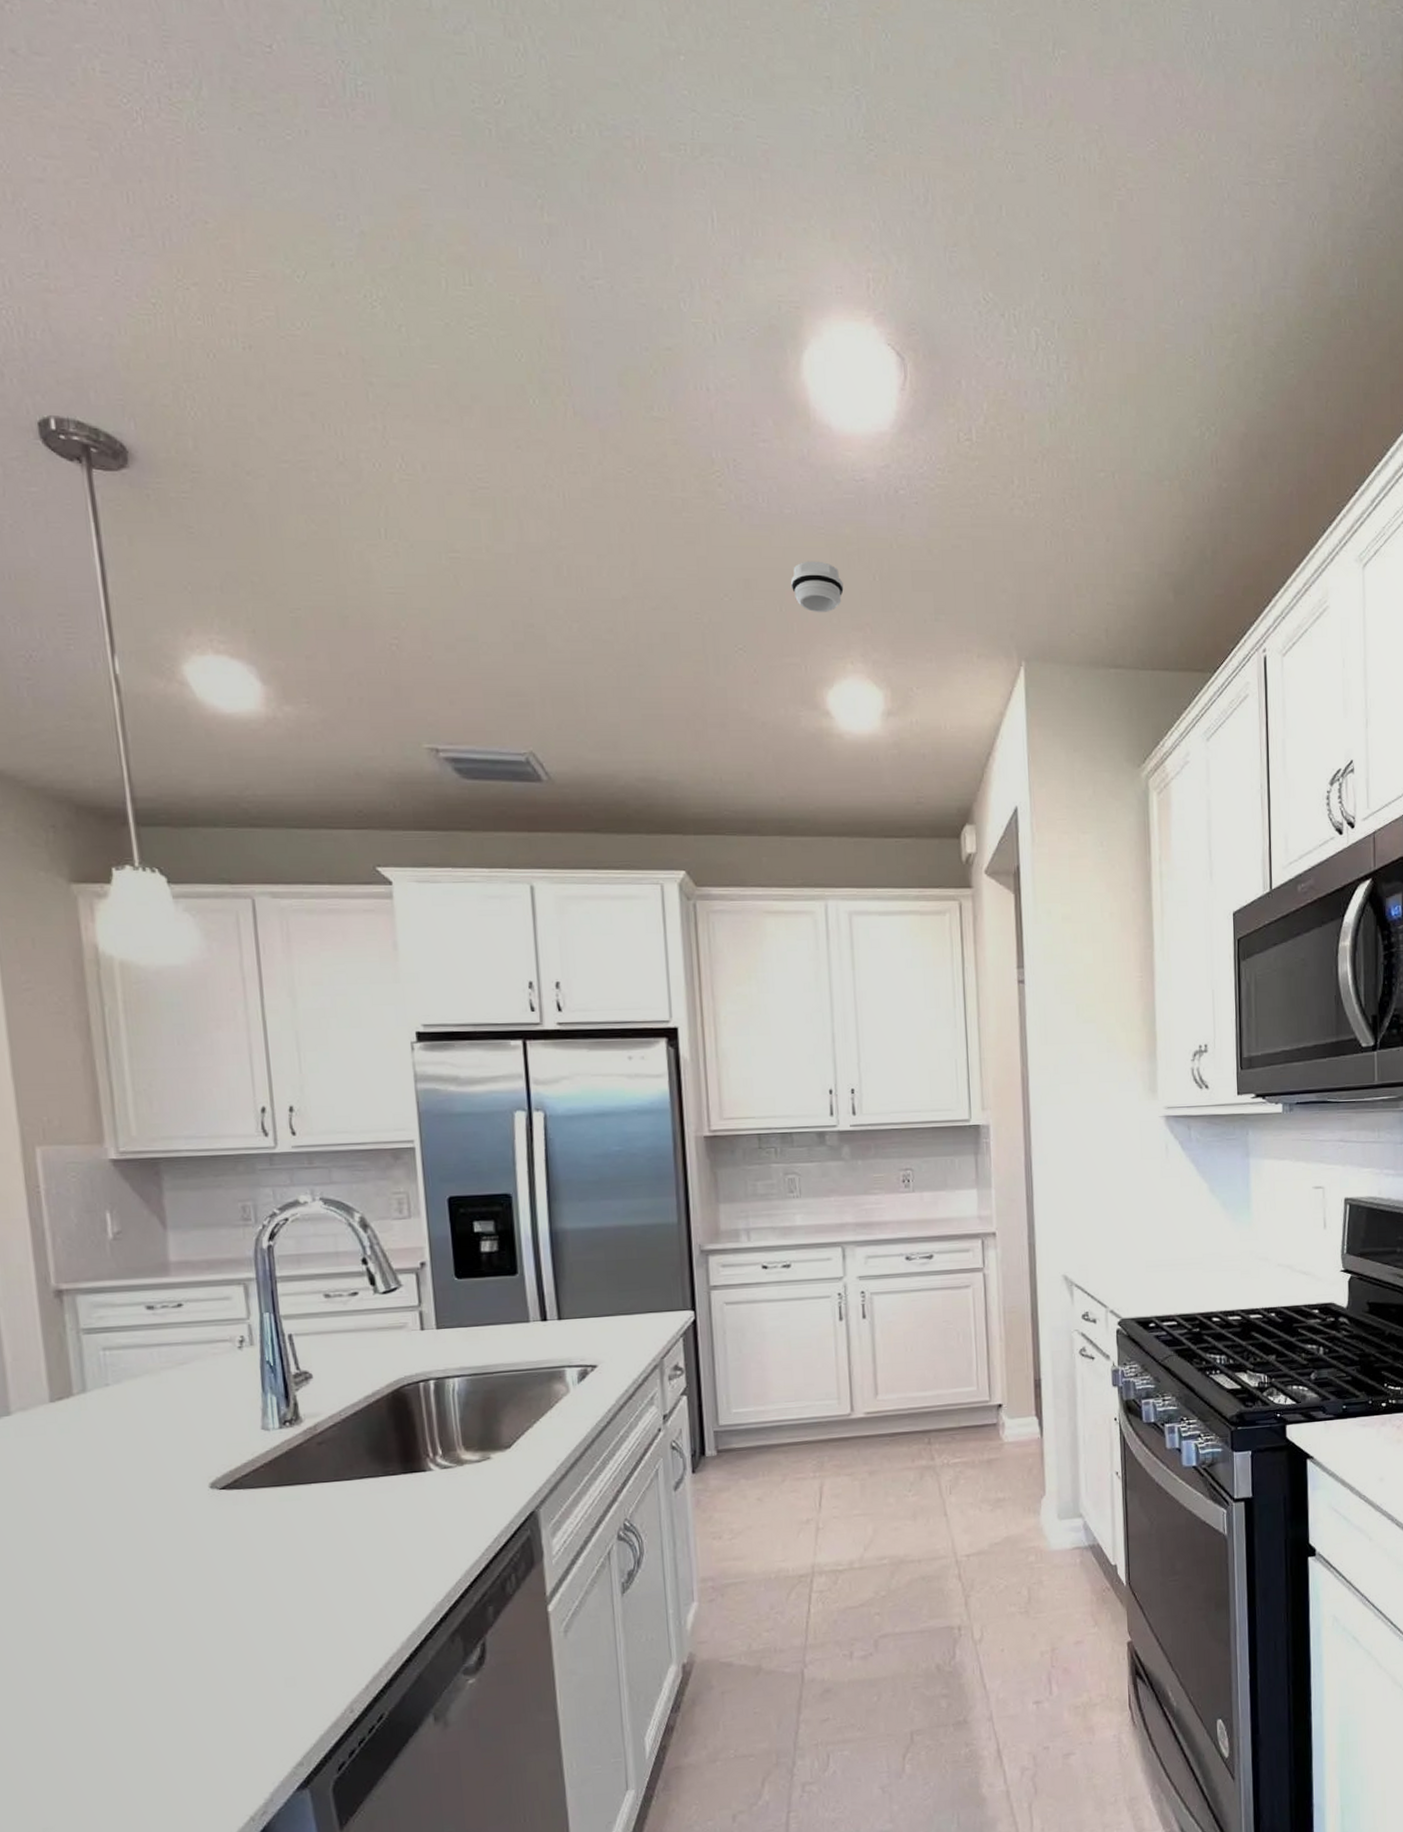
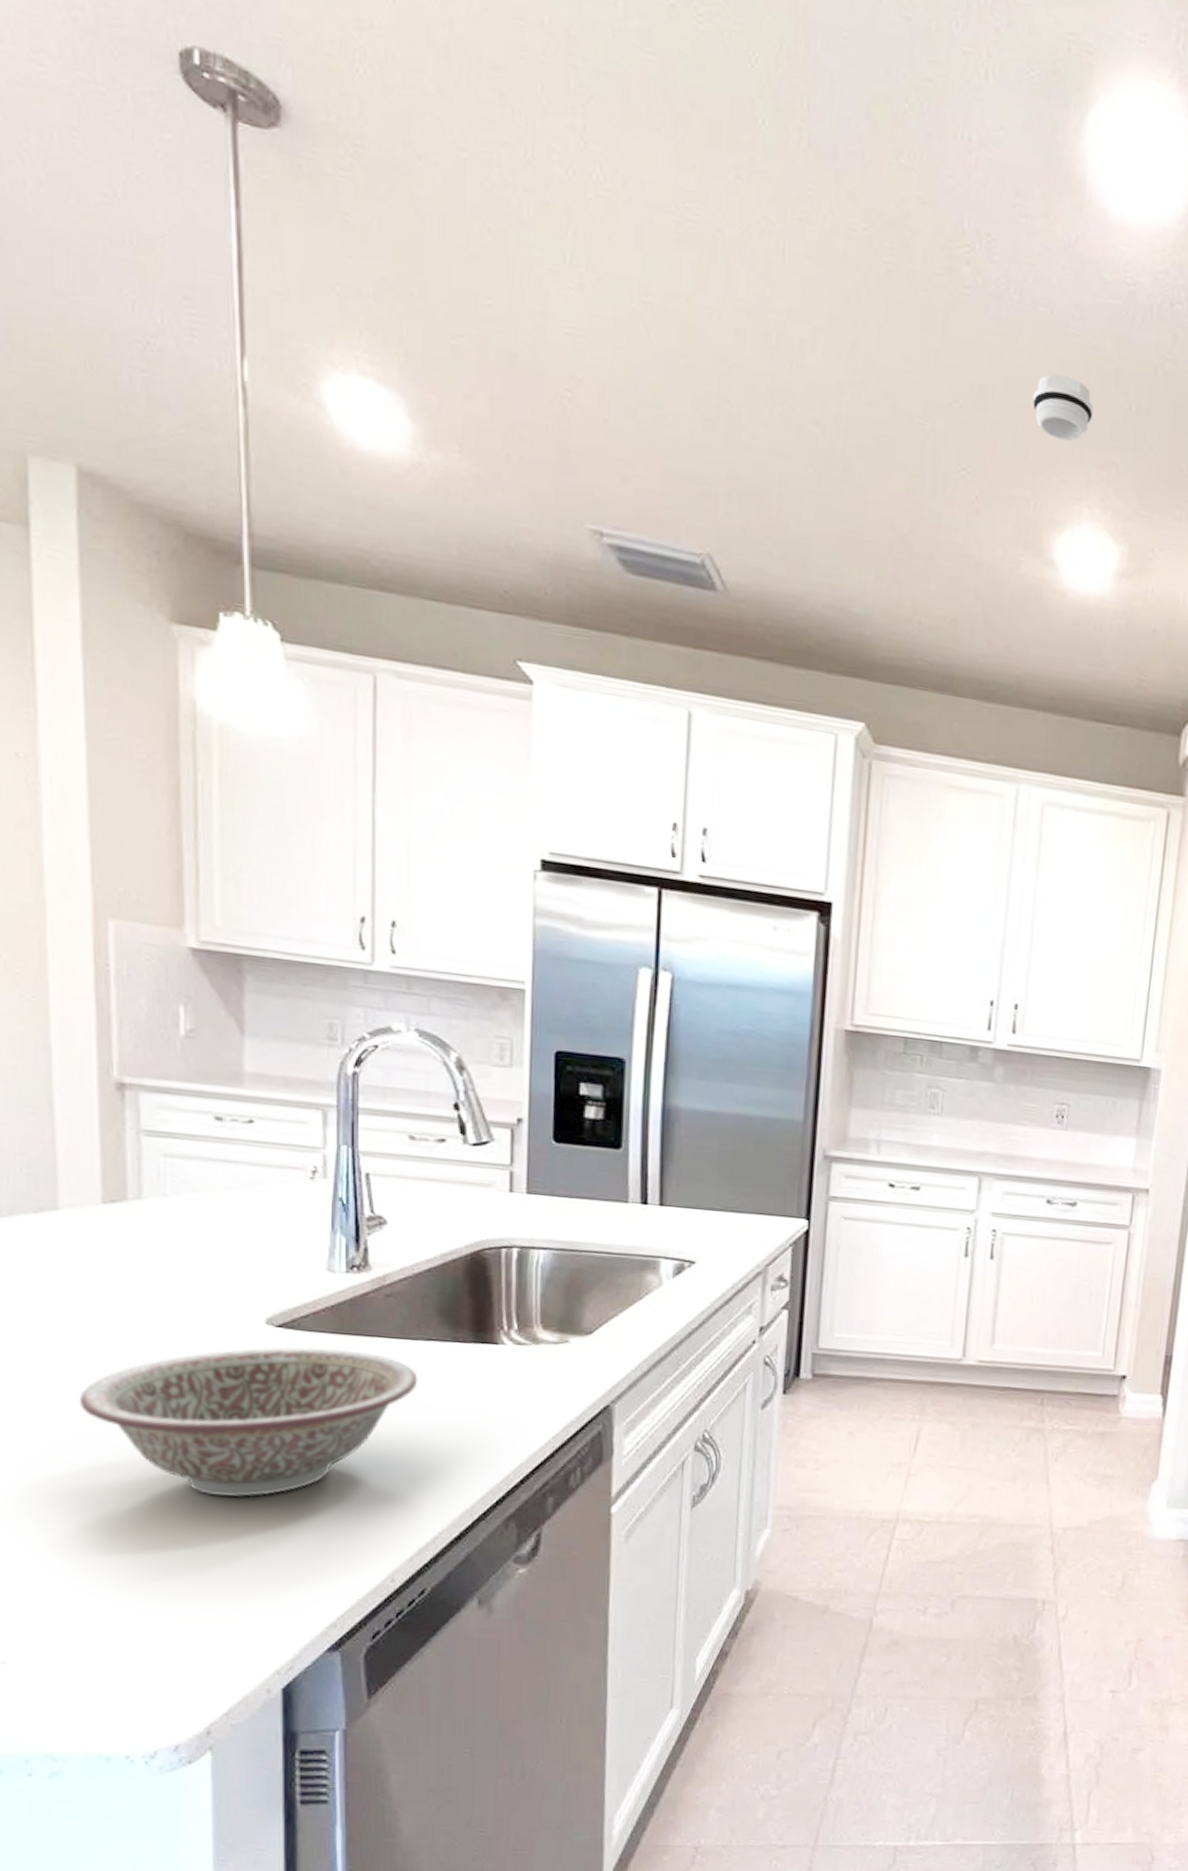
decorative bowl: none [43,1499,356,1658] -> present [80,1347,418,1497]

